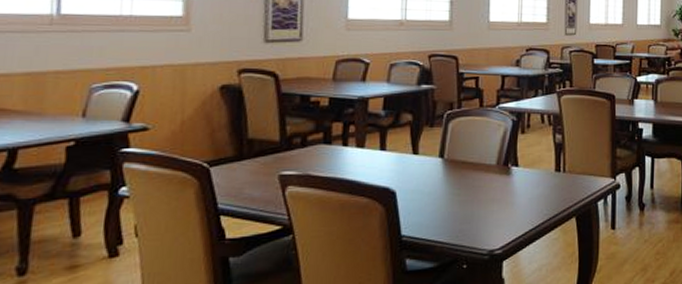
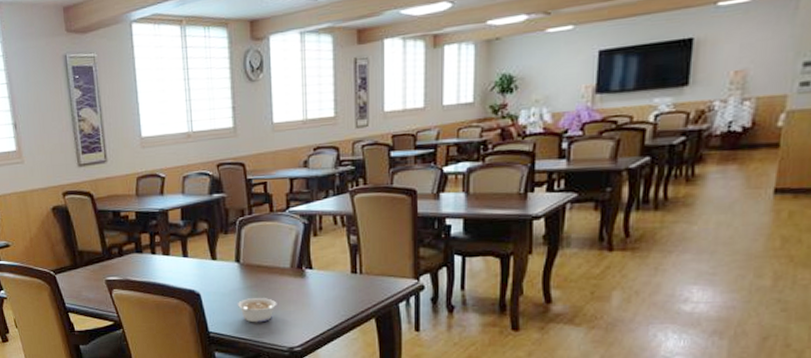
legume: none [436,196,480,224] -> present [237,298,277,323]

